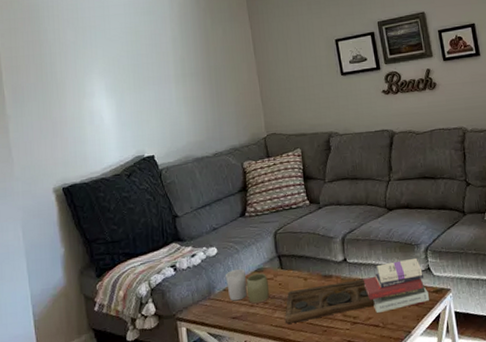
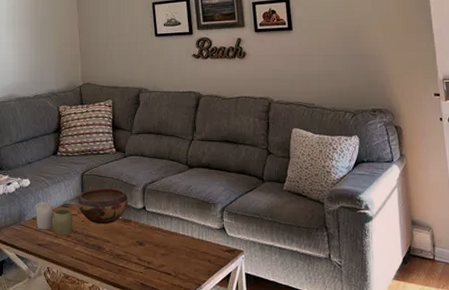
decorative bowl: none [272,243,328,285] -> present [78,187,128,225]
decorative tray: present [284,278,375,324] -> none [84,228,169,259]
books: present [363,257,429,313] -> none [159,216,221,262]

